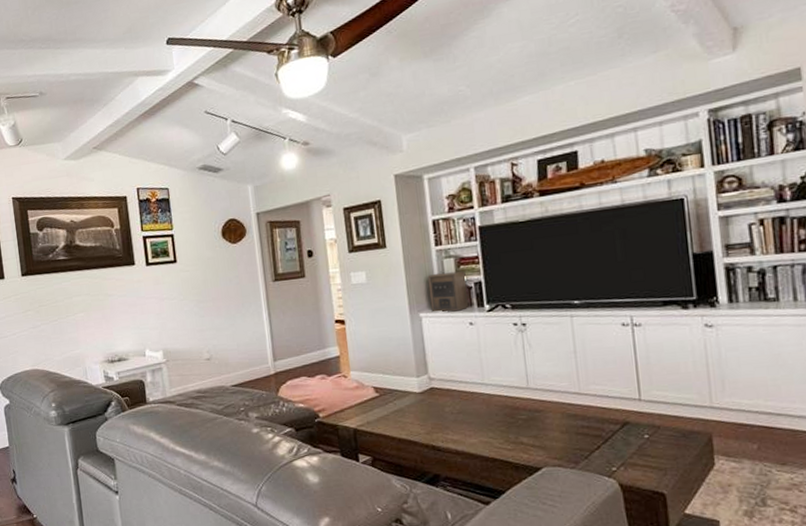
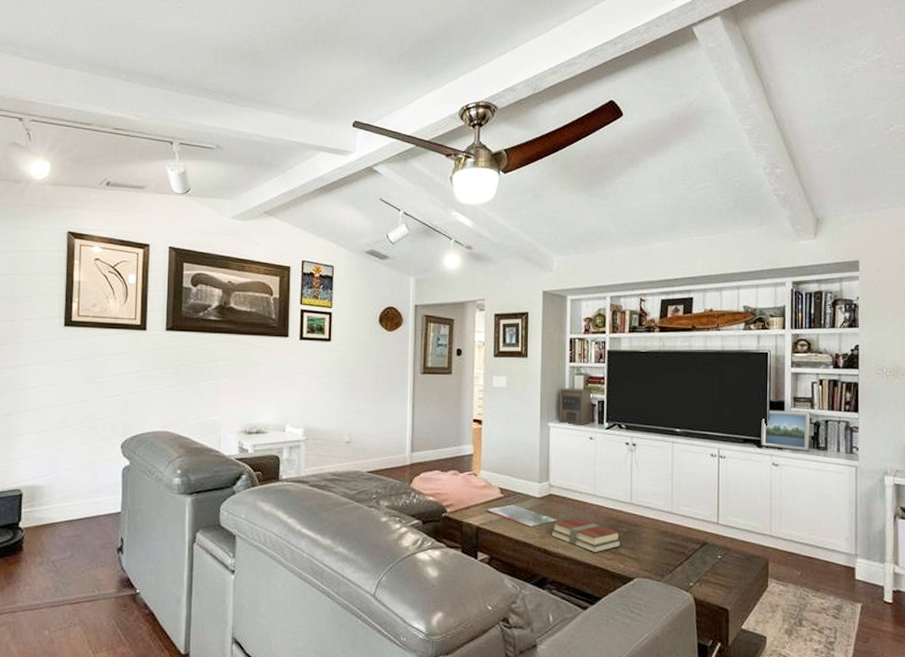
magazine: none [362,402,443,425] -> present [486,504,557,528]
books: none [437,409,522,445] -> present [551,517,621,553]
picture frame: none [684,259,755,308] -> present [760,410,810,452]

